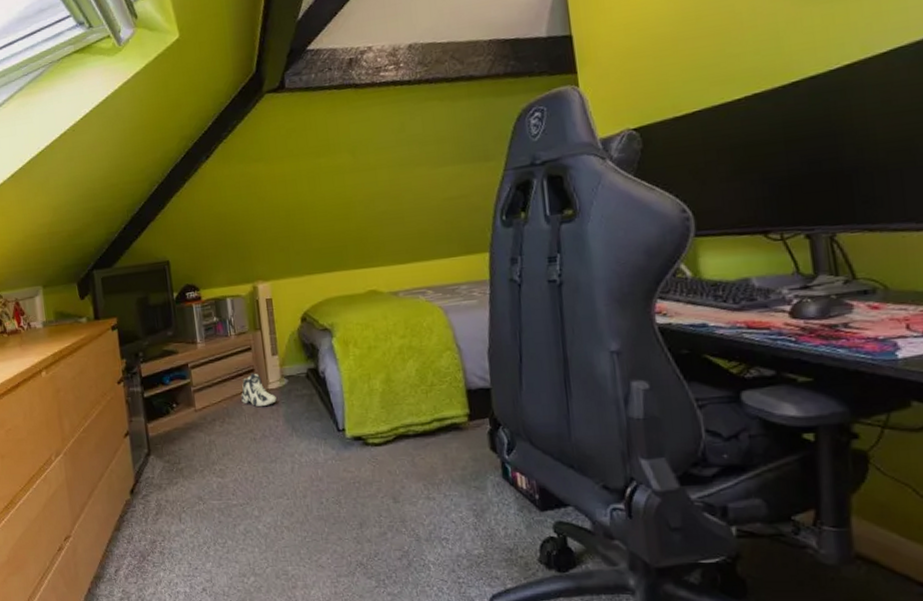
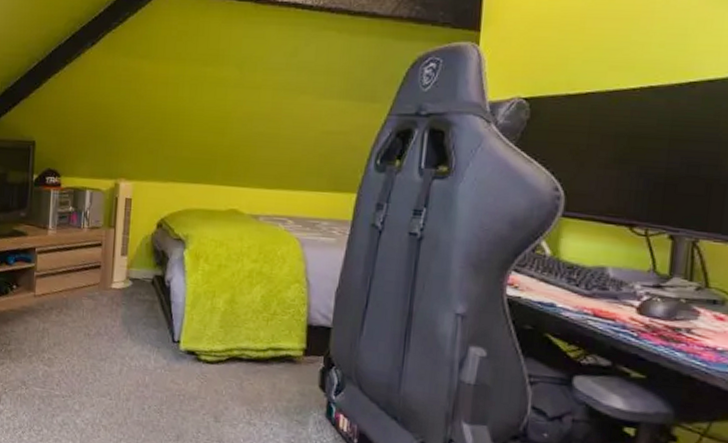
sneaker: present [241,373,277,406] -> none [82,269,118,304]

